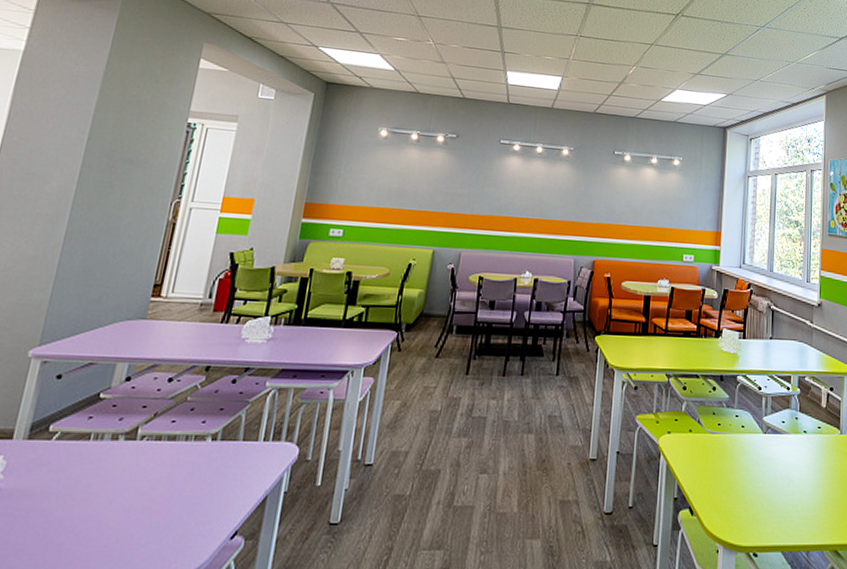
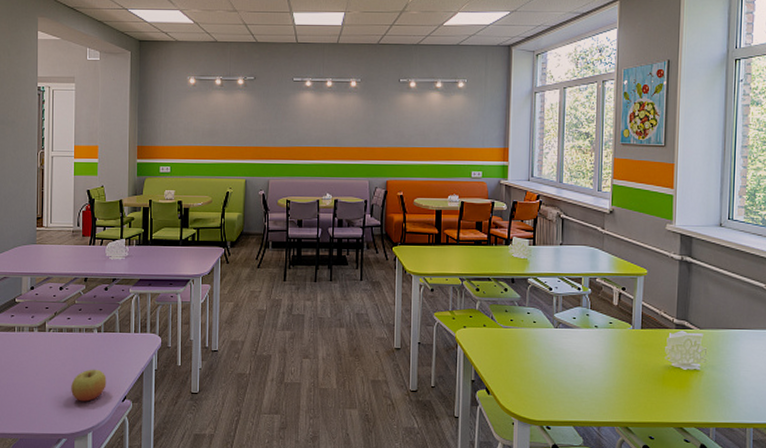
apple: none [157,493,214,541] -> present [71,369,107,402]

